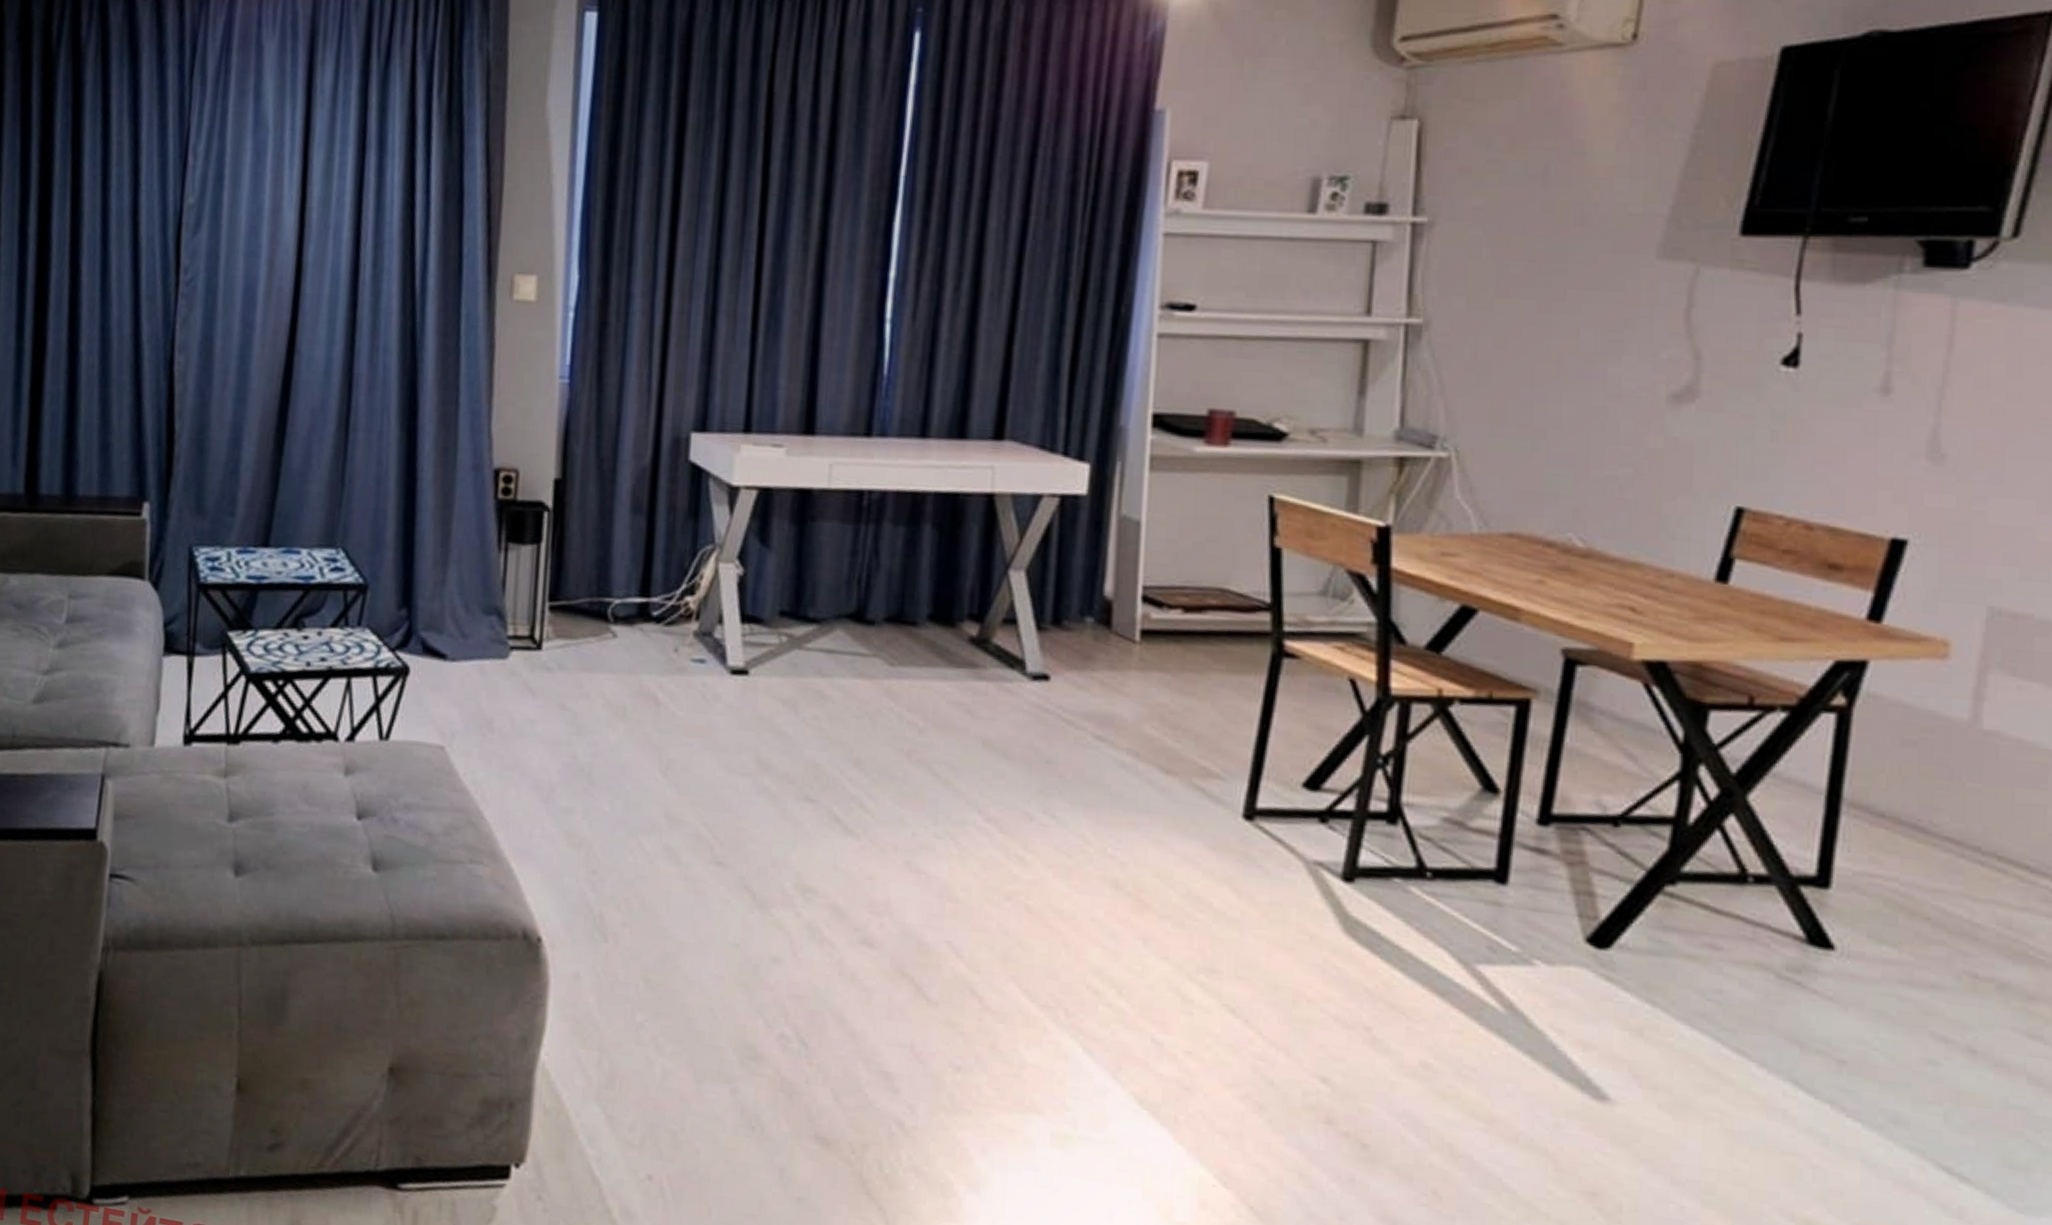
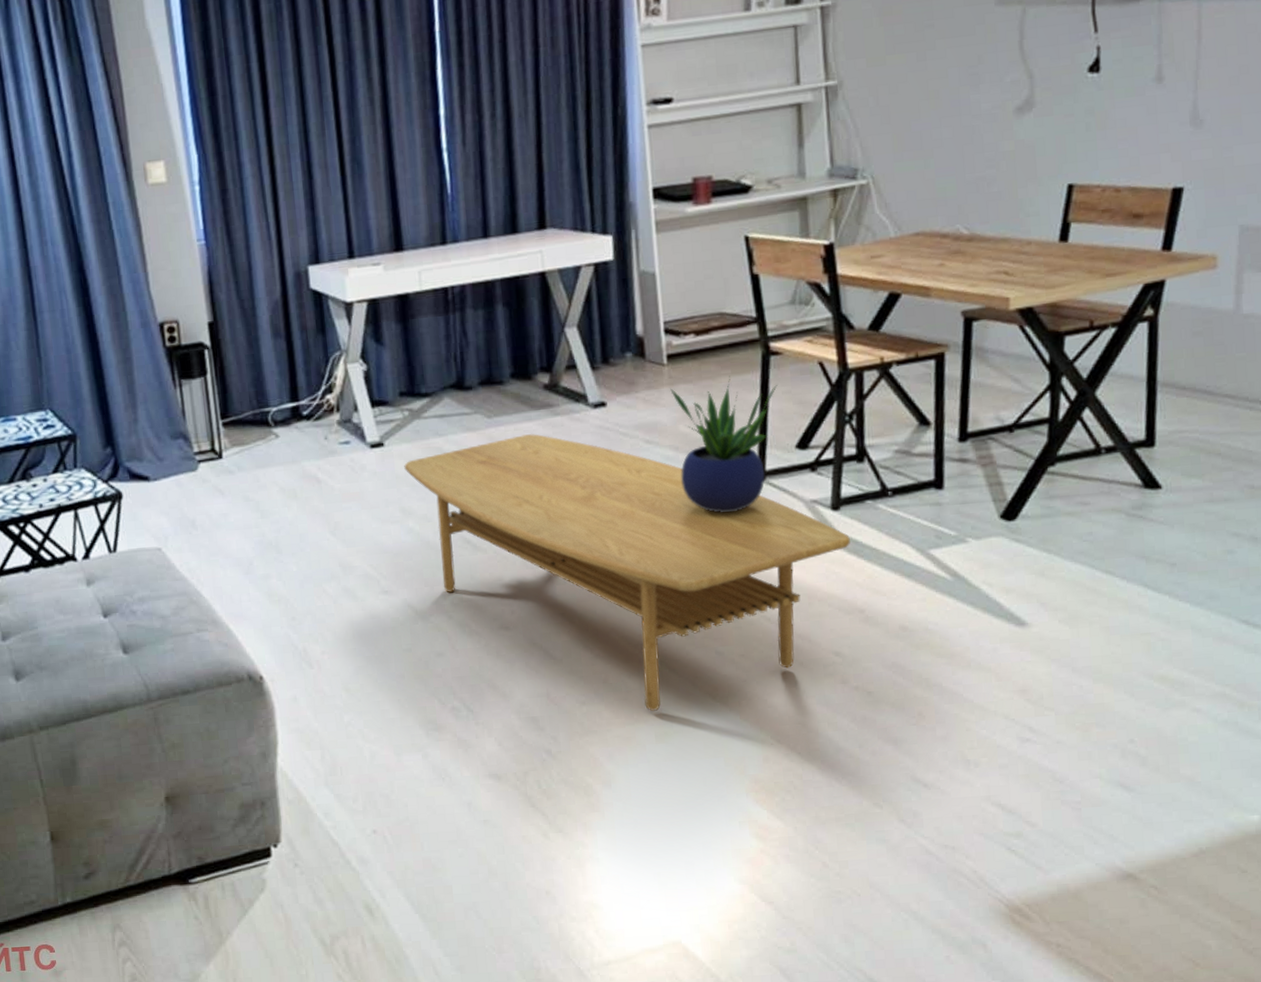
coffee table: none [770,696,1364,1102] -> present [404,434,850,711]
potted plant: none [1137,672,1288,855] -> present [670,375,778,513]

